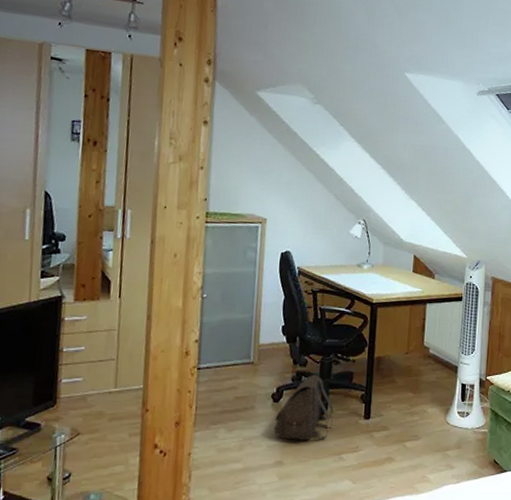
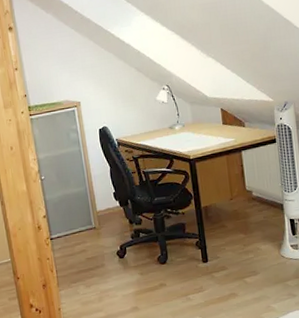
satchel: present [274,374,334,440] -> none [123,229,176,288]

